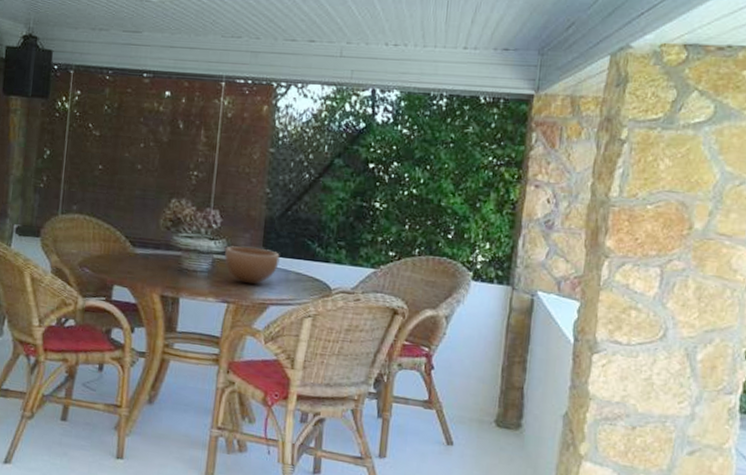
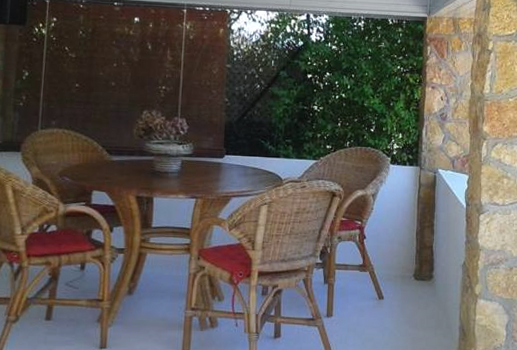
bowl: present [224,246,280,285] -> none [192,148,239,181]

